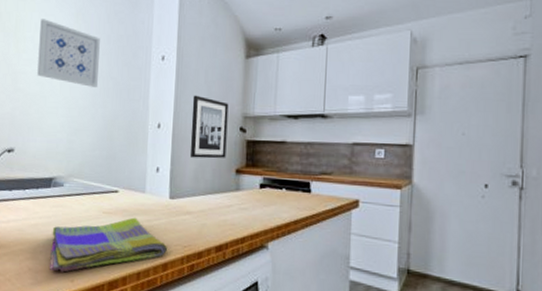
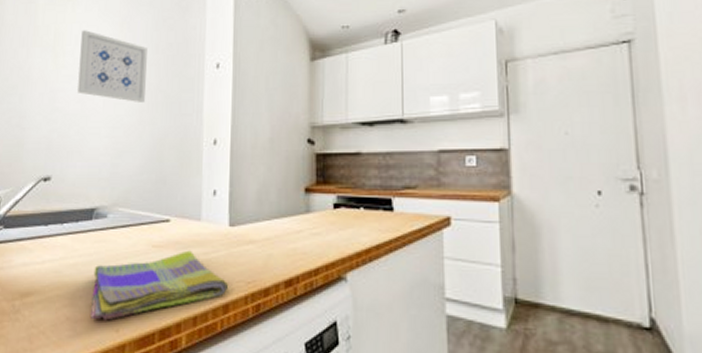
wall art: present [190,95,229,159] -> none [251,105,293,177]

